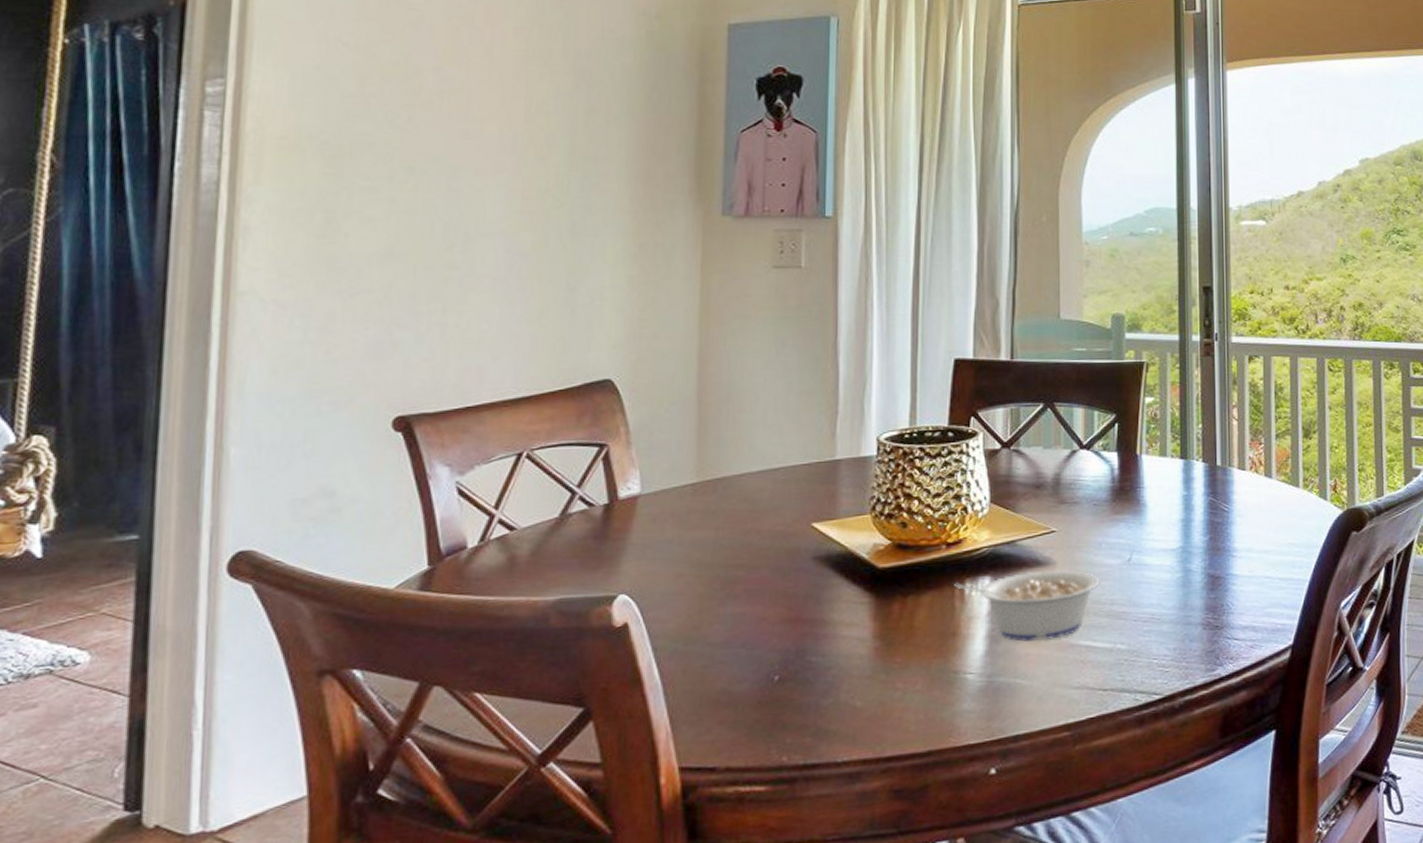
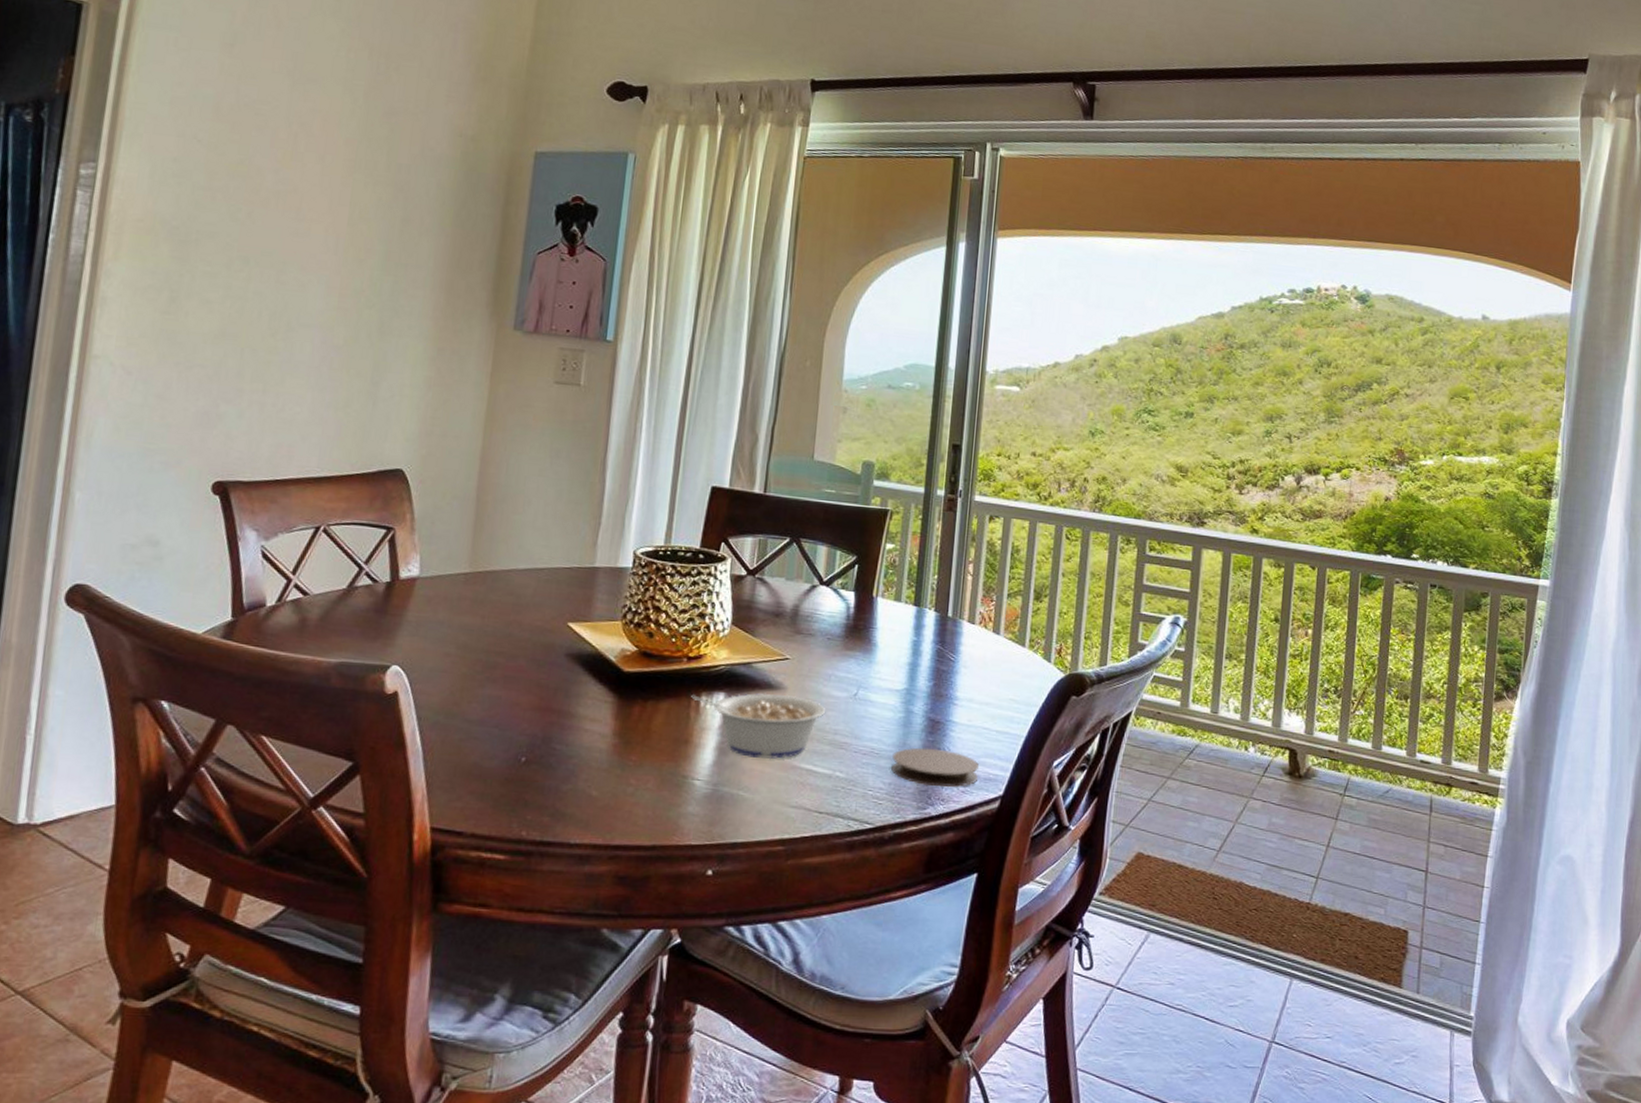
coaster: none [1174,605,1266,646] -> present [891,747,980,788]

